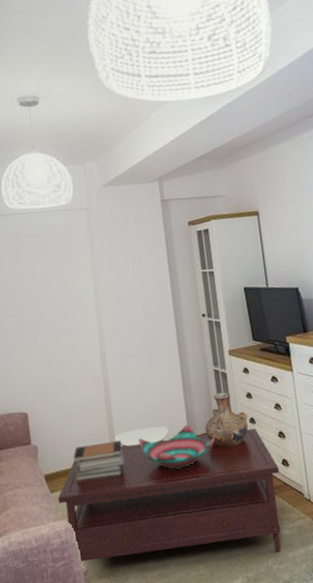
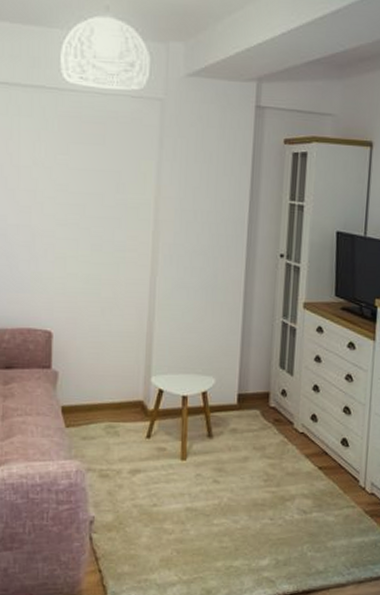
coffee table: present [57,428,281,563] -> none [73,390,336,539]
book stack: present [73,440,125,481] -> none [97,380,159,422]
decorative bowl: present [138,424,215,469] -> none [178,379,269,427]
vase: present [205,392,249,447] -> none [259,349,311,413]

